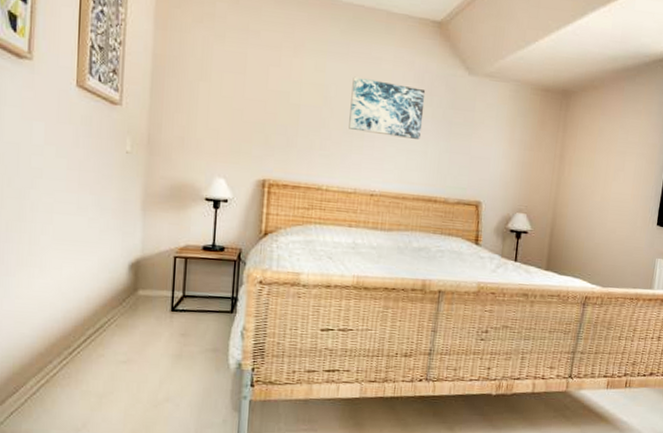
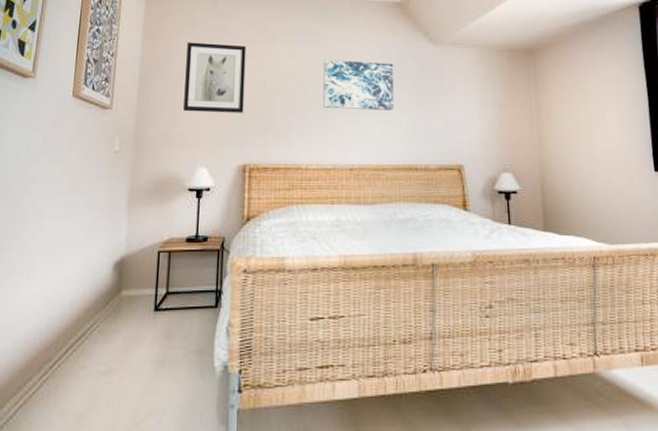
wall art: none [200,39,271,126] -> present [183,42,246,113]

